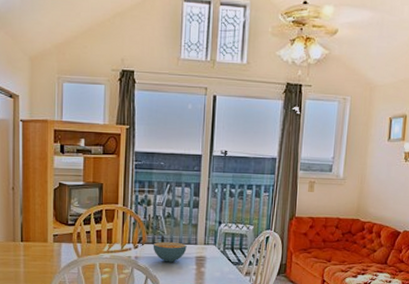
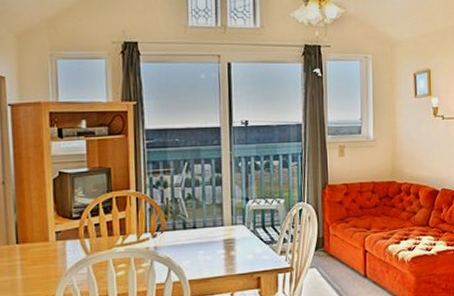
cereal bowl: present [153,241,187,263] -> none [173,225,213,250]

